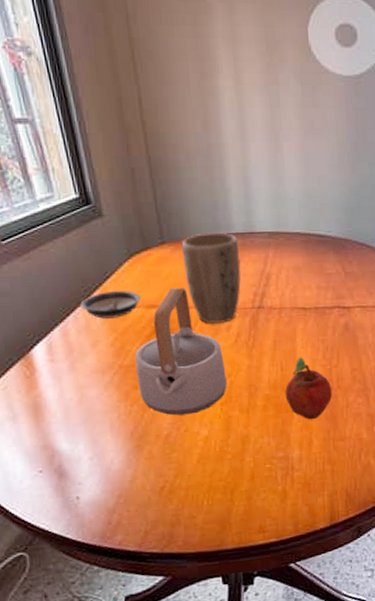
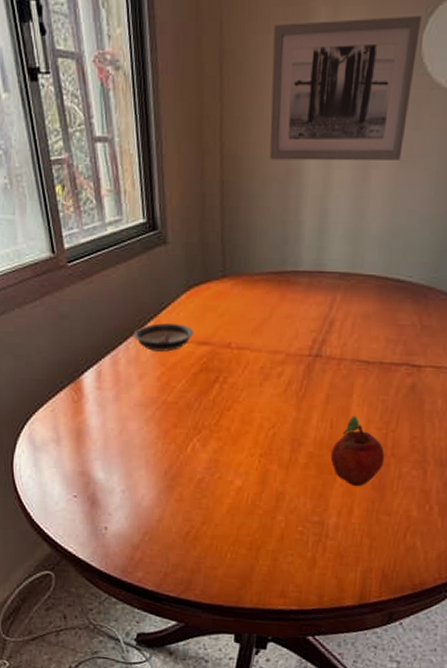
teapot: present [134,287,227,416] -> none [178,325,270,462]
wall art: none [177,12,306,136] -> present [269,15,422,161]
plant pot: present [182,232,241,324] -> none [242,268,305,369]

